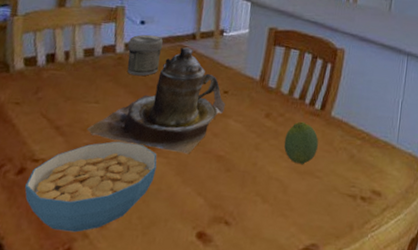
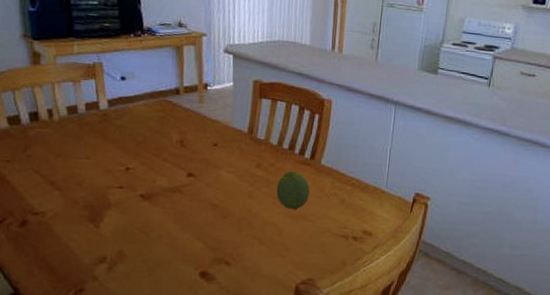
cereal bowl: present [25,141,157,233] -> none [30,193,155,276]
teapot: present [87,47,225,154] -> none [81,102,216,204]
jar: present [127,34,163,76] -> none [111,90,147,132]

